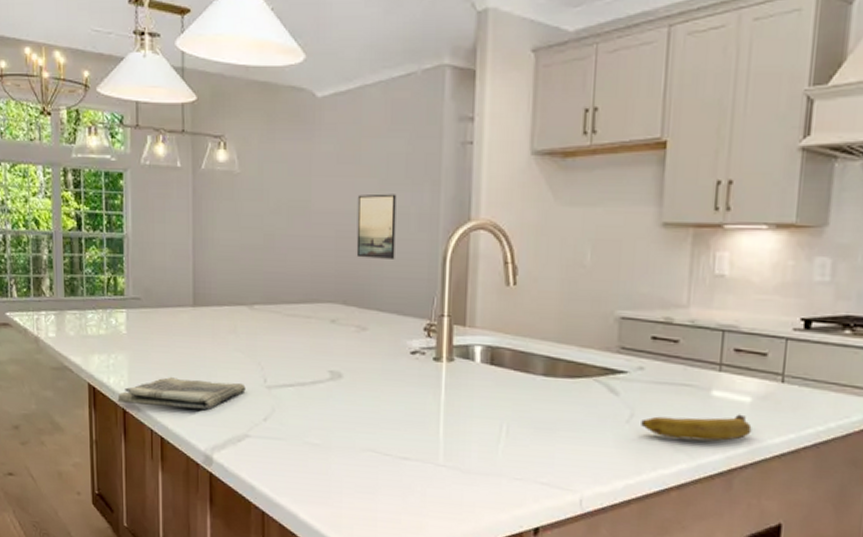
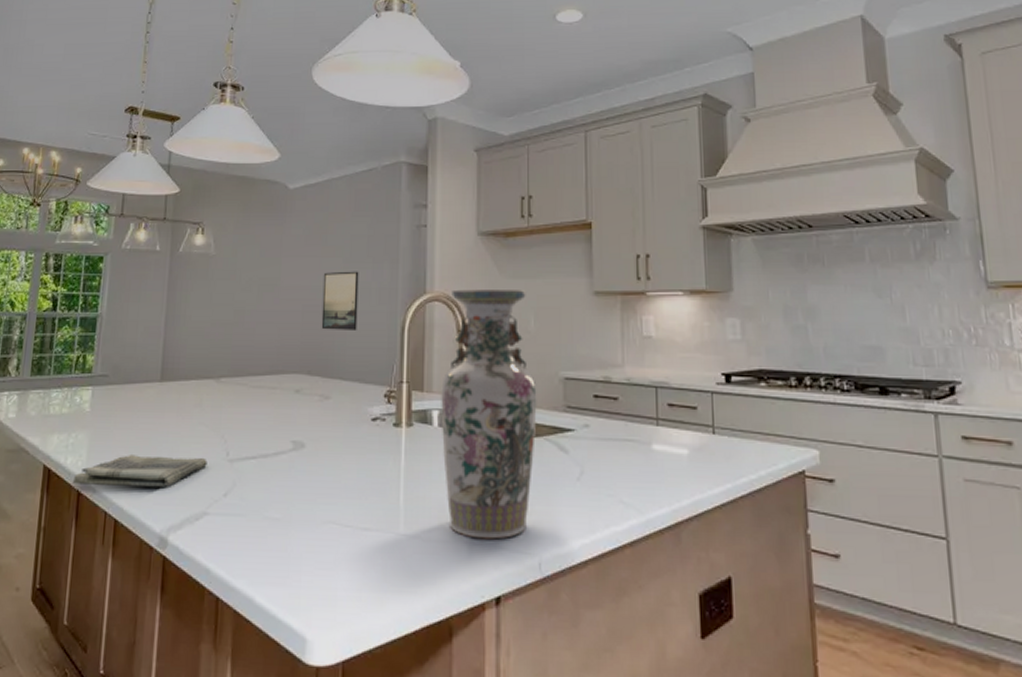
vase: none [484,217,589,475] -> present [441,289,537,540]
fruit: present [641,414,752,442] -> none [591,466,692,495]

